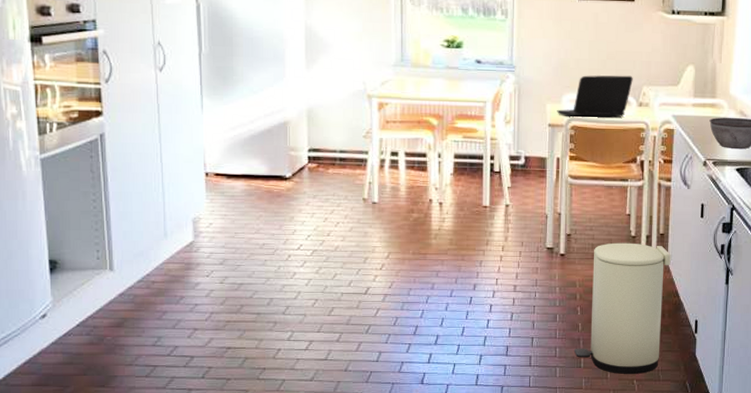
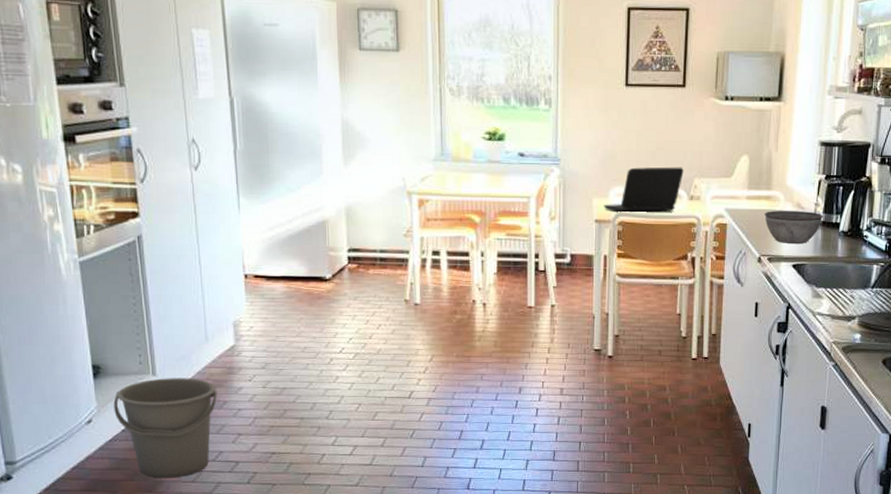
bucket: none [69,273,175,373] -> present [113,378,218,478]
pedal bin: present [573,242,671,374] -> none [622,343,724,479]

